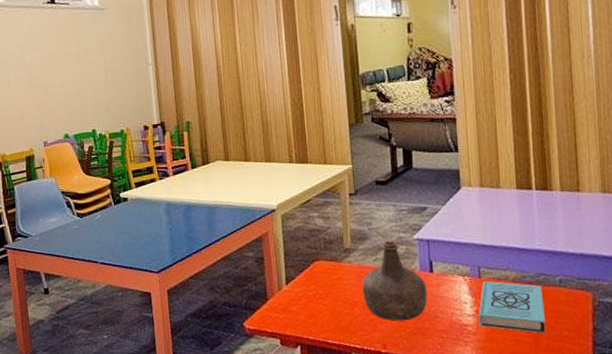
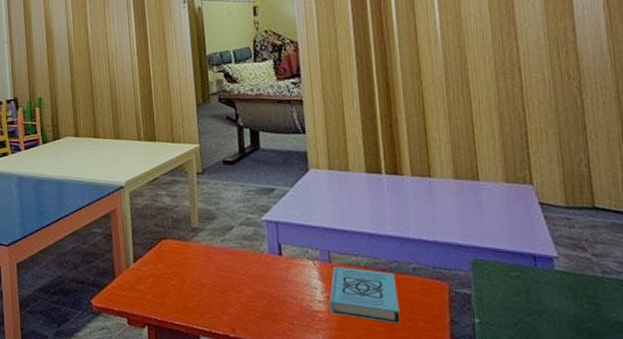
bottle: present [362,240,428,321] -> none [210,220,277,305]

